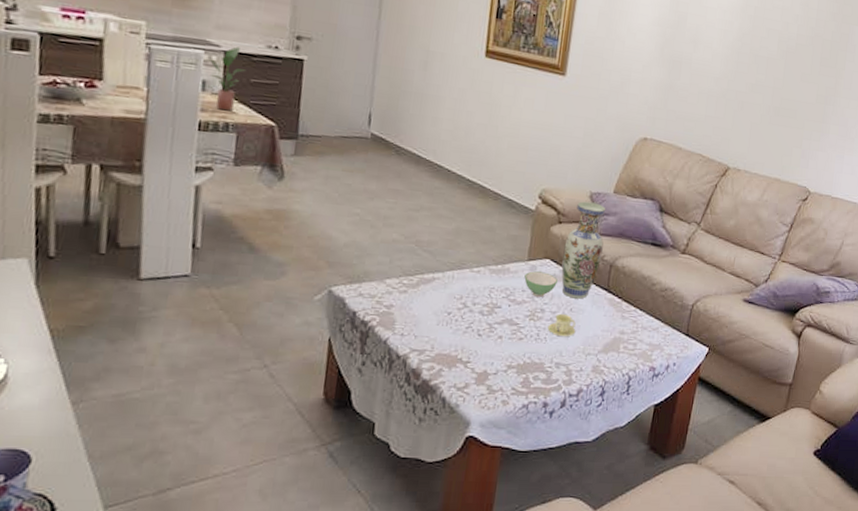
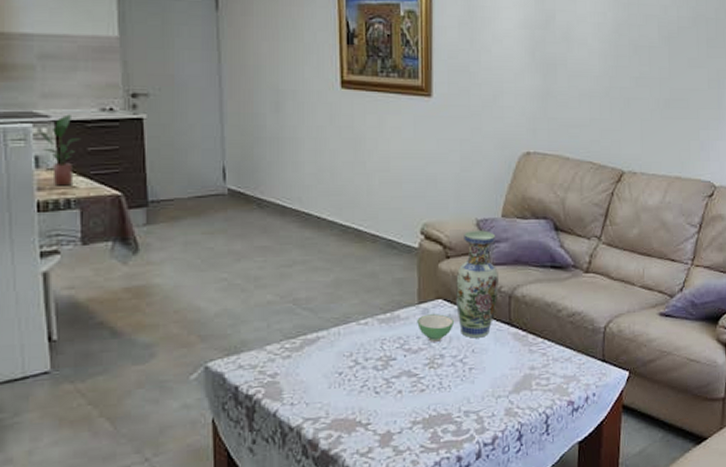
cup and saucer: present [547,313,576,337] -> none [450,356,482,382]

